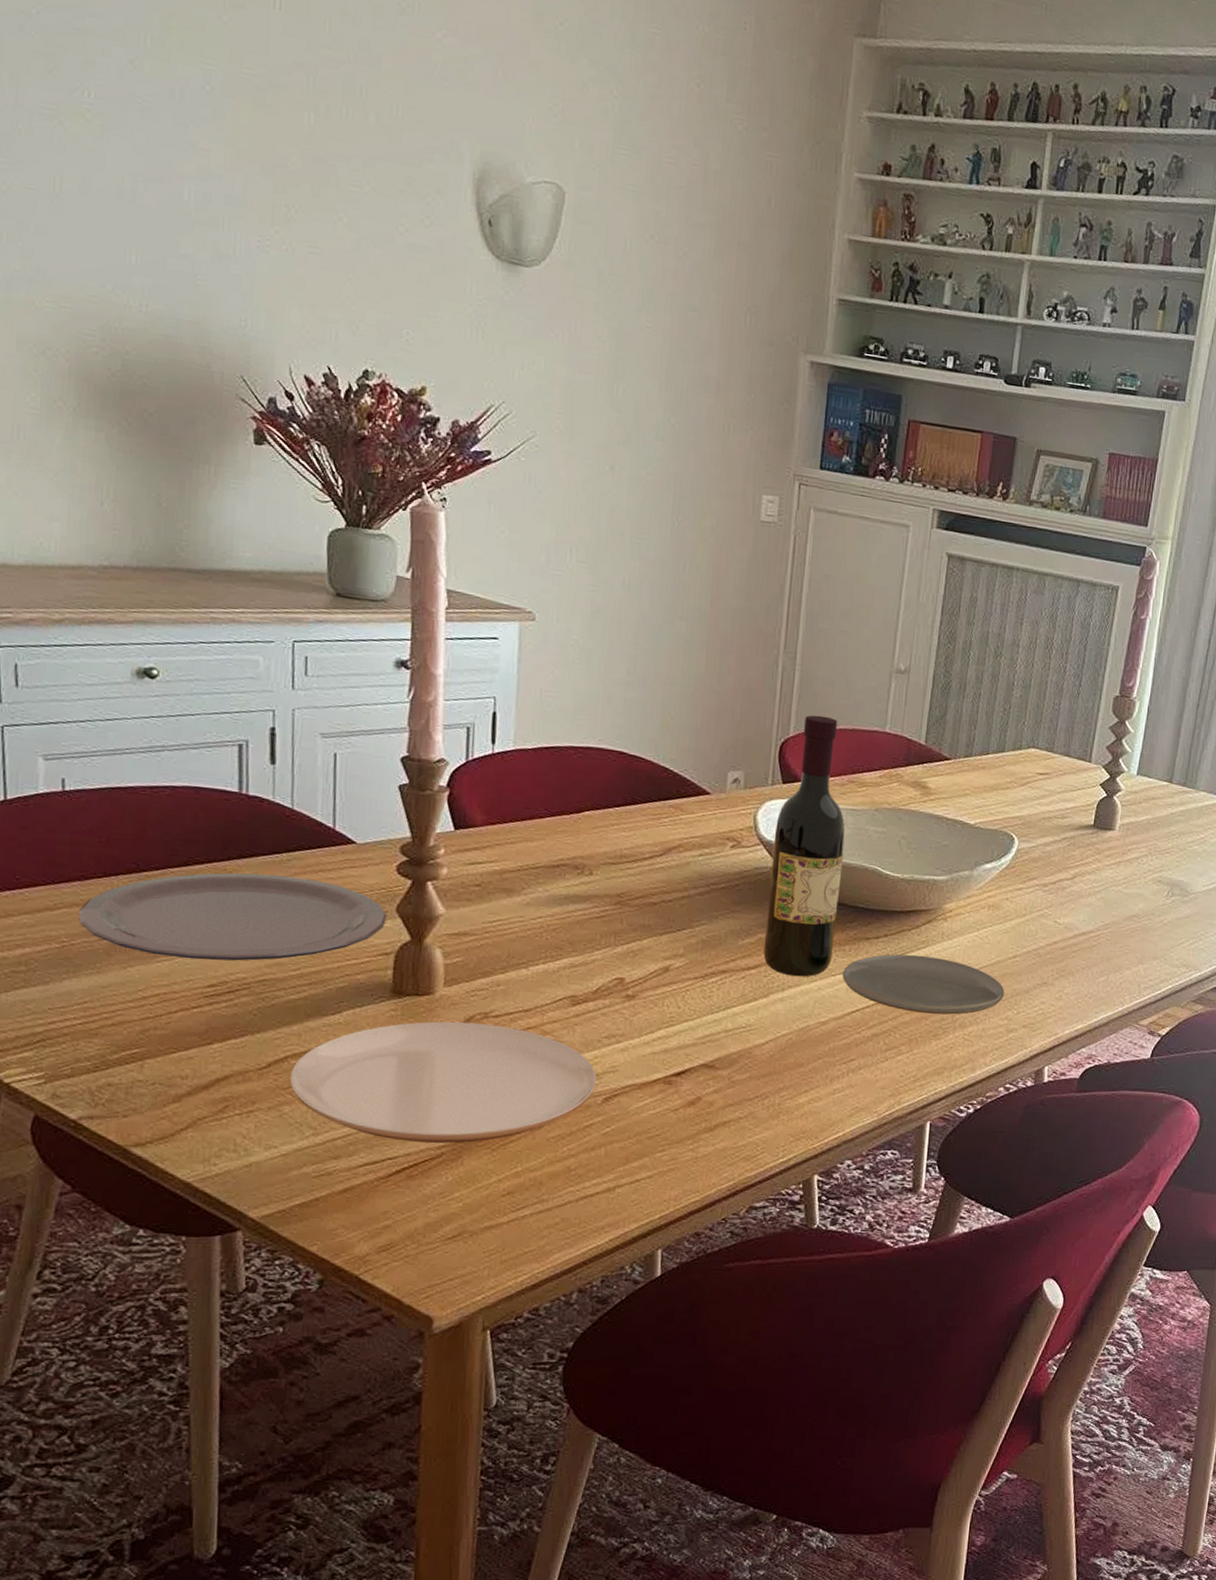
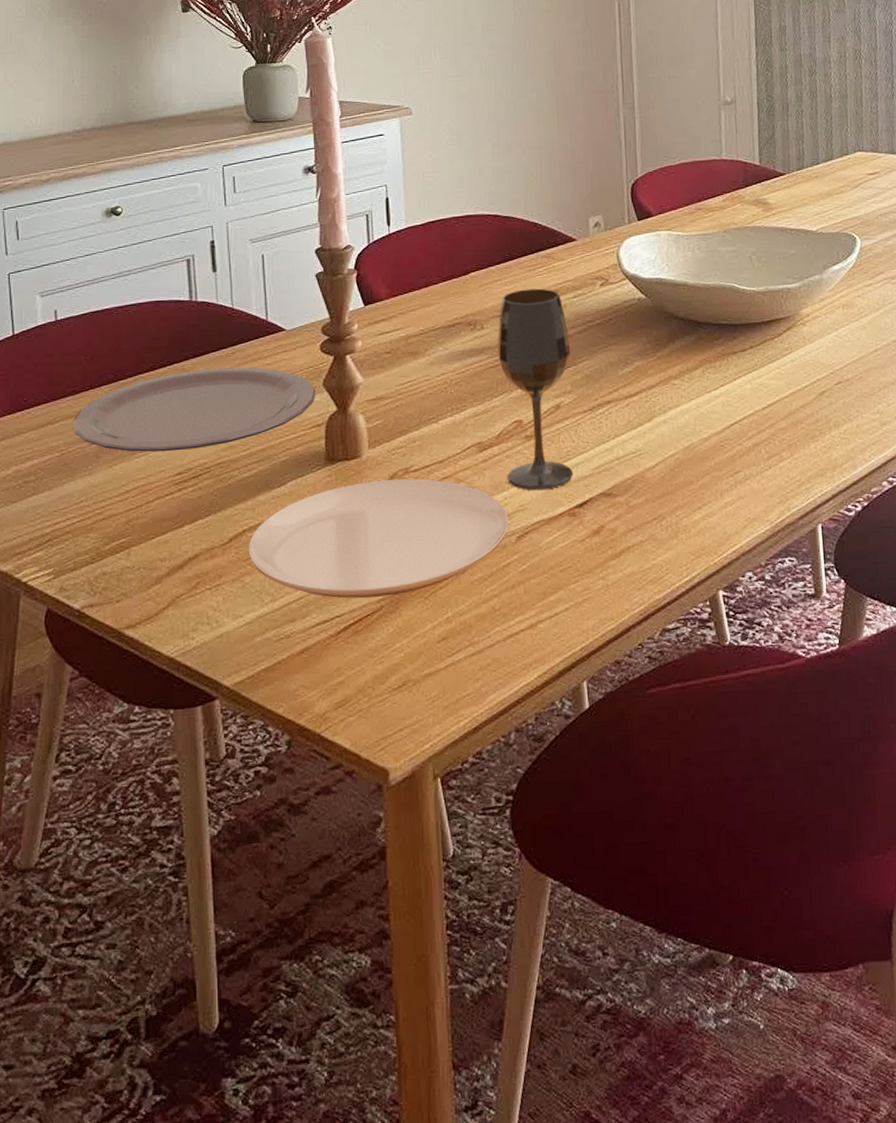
wine glass: none [600,838,689,1054] -> present [497,288,574,491]
wine bottle: present [763,715,845,977] -> none [637,154,705,398]
plate: present [842,954,1005,1015] -> none [717,361,872,418]

